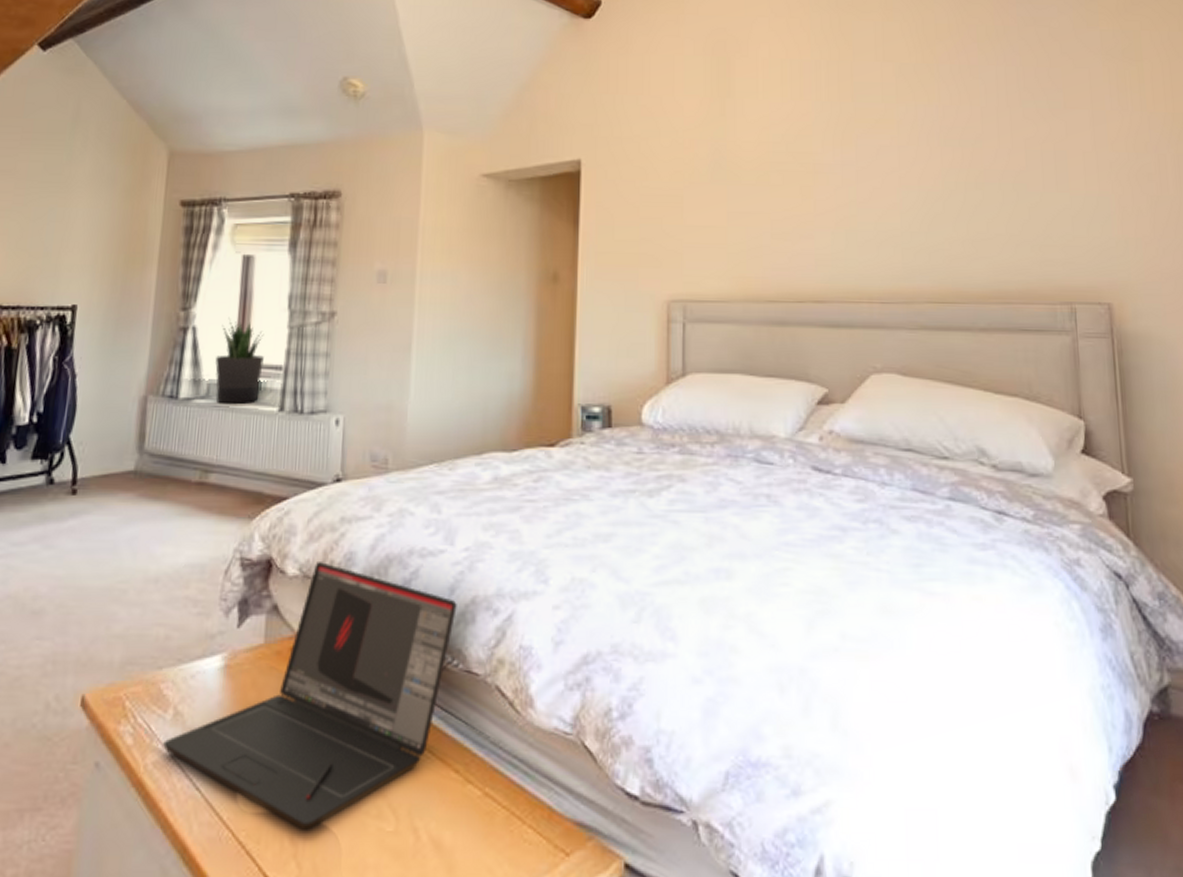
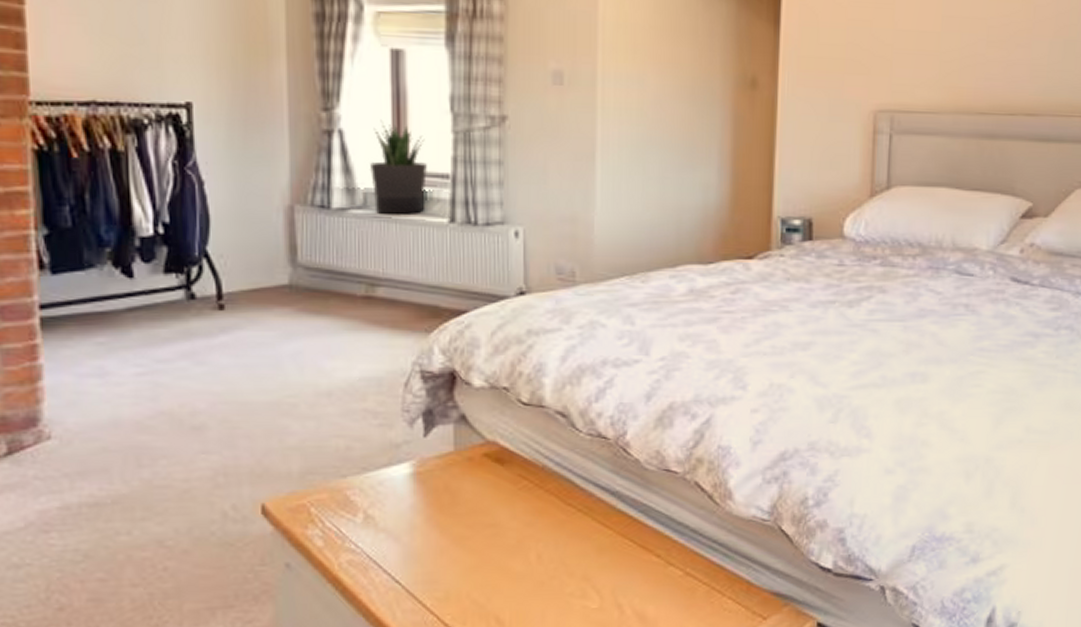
laptop: present [163,562,457,830] -> none [356,373,654,611]

